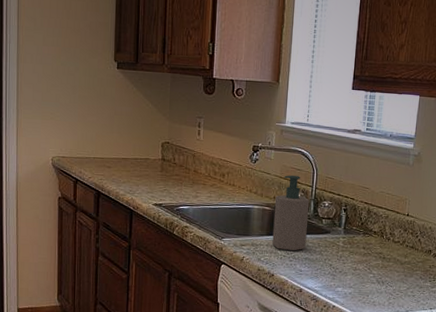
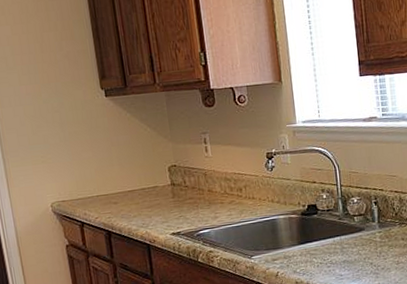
soap bottle: present [272,175,310,251] -> none [299,176,342,257]

